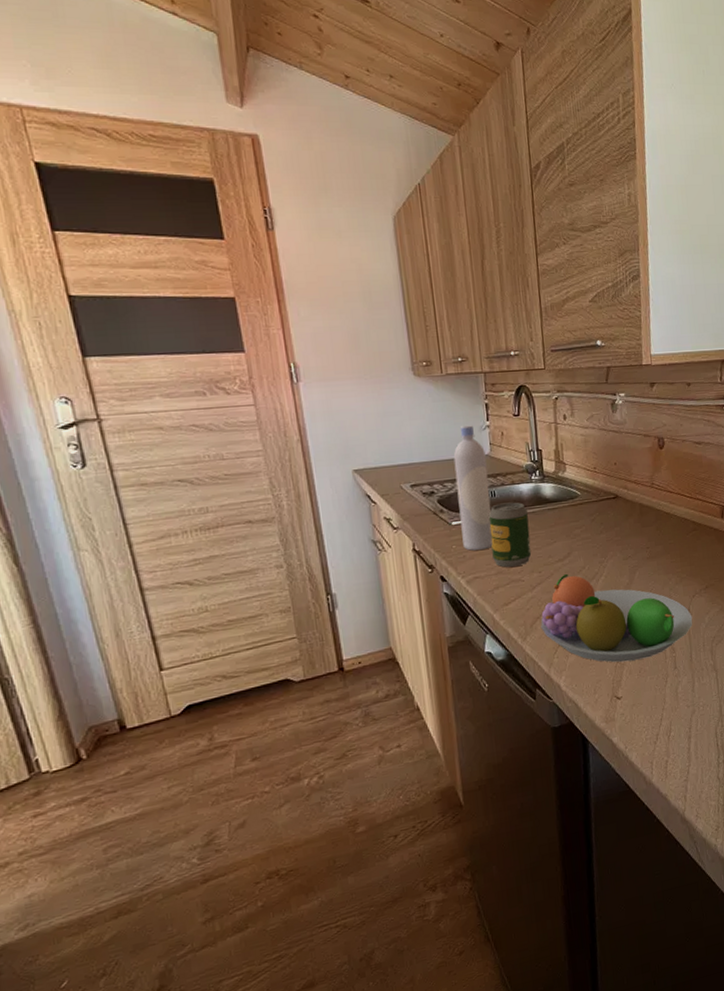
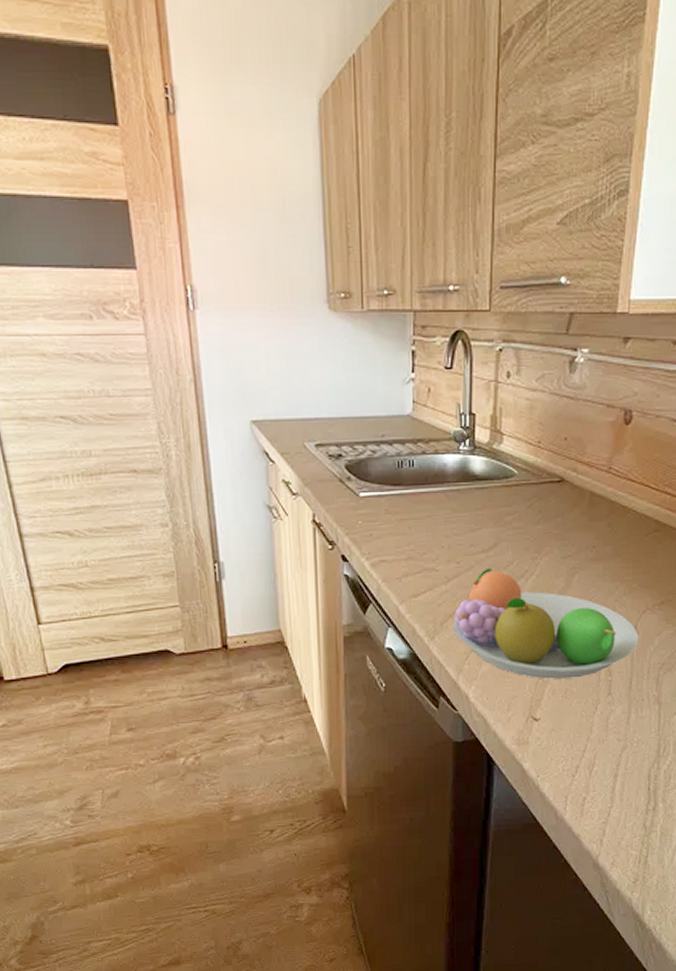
bottle: present [453,425,493,551] -> none [368,377,408,530]
soda can: present [488,502,532,567] -> none [403,475,451,552]

